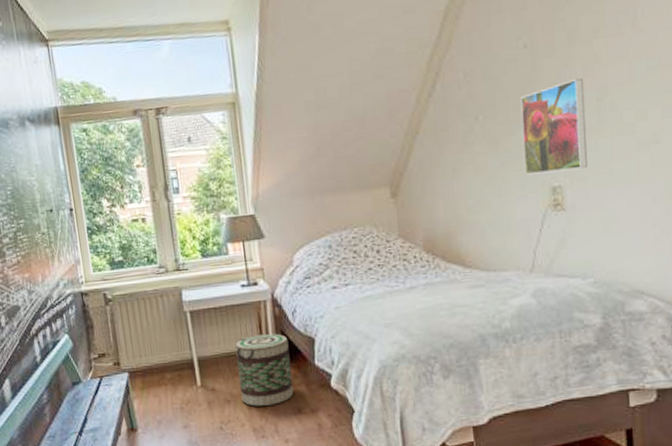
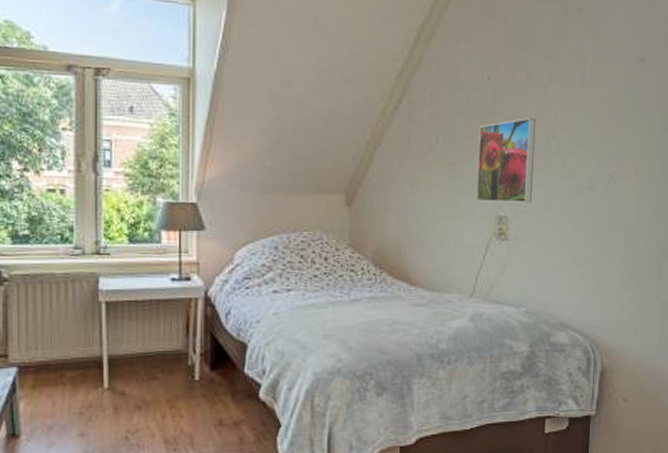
basket: present [235,334,294,406] -> none [155,336,218,415]

